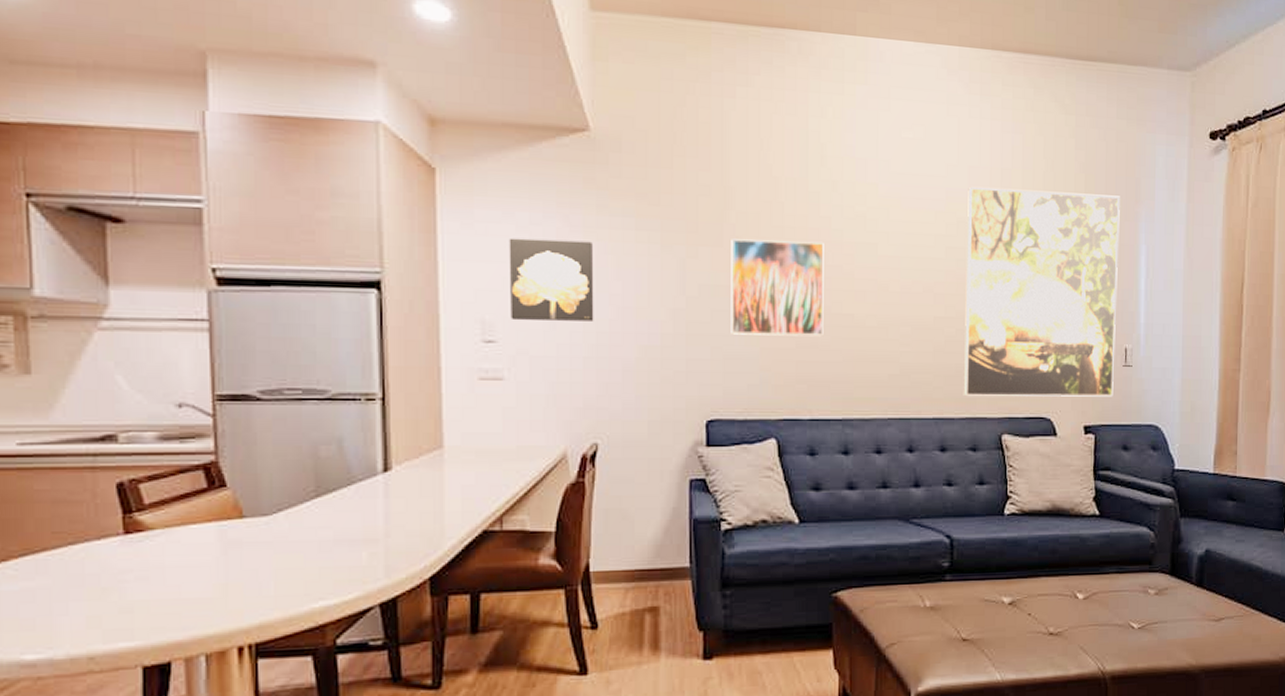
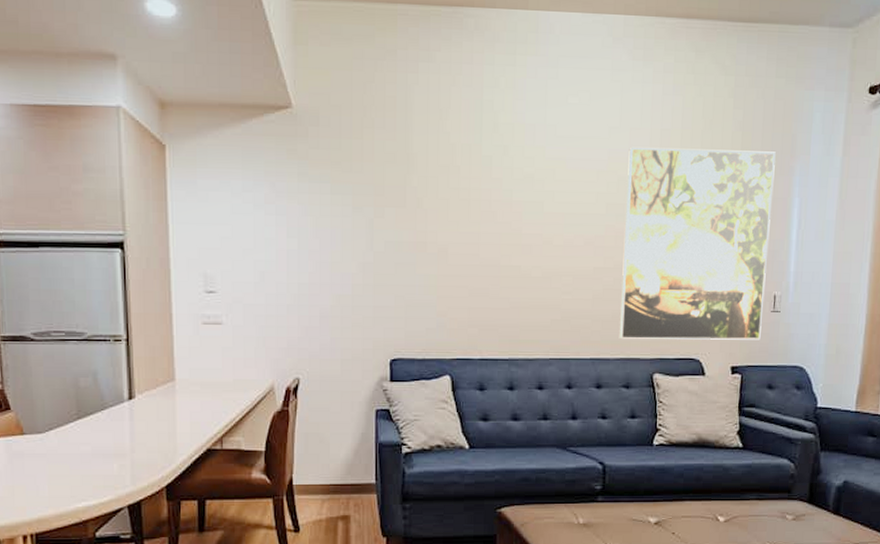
wall art: present [509,238,594,321] -> none [225,203,296,274]
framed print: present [731,239,824,337] -> none [412,200,495,286]

